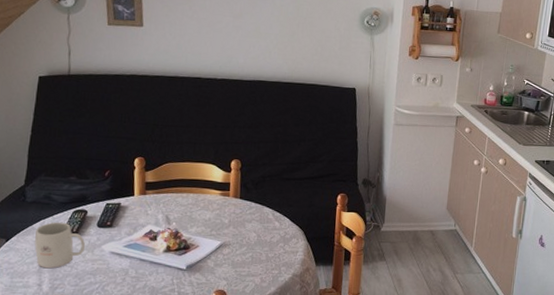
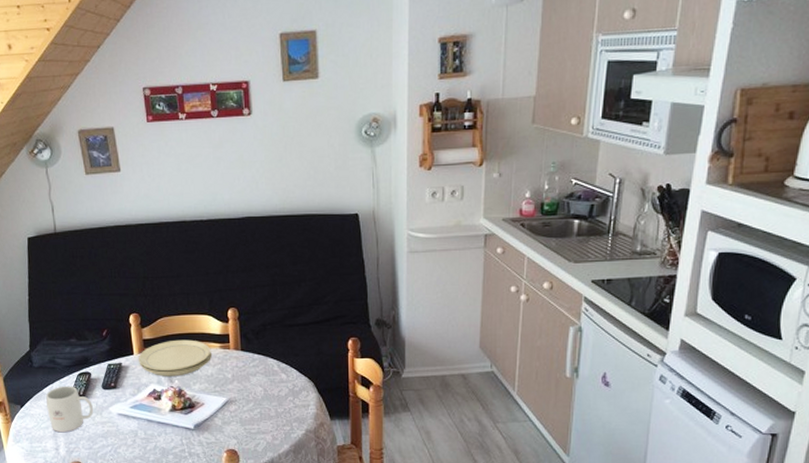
plate: none [138,184,212,219] -> present [139,339,213,377]

